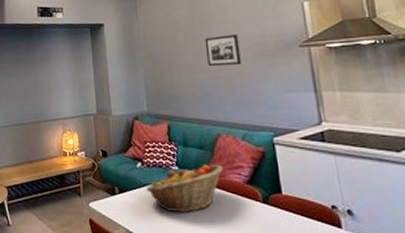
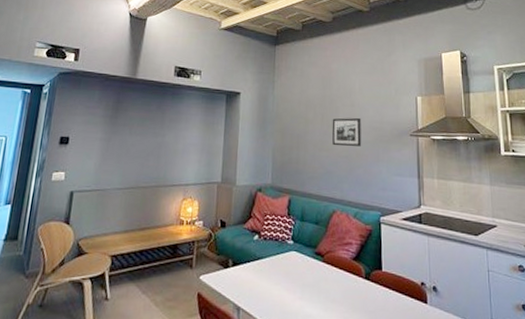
fruit basket: present [146,165,223,213] -> none [260,240,334,288]

